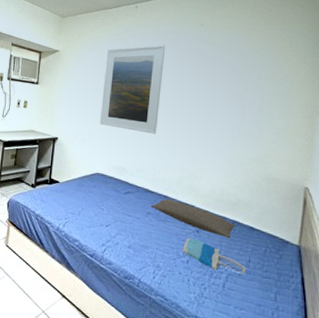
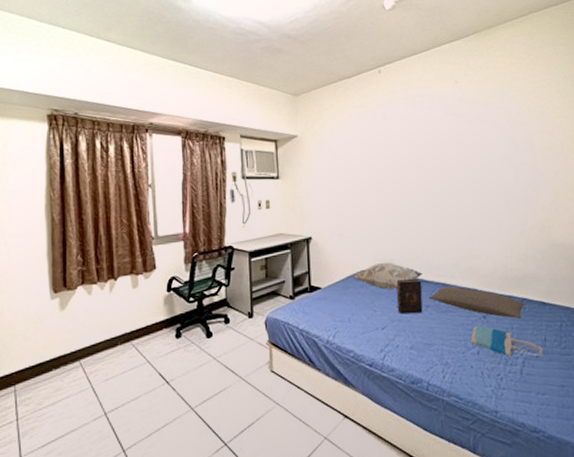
decorative pillow: none [88,168,148,194] -> present [353,262,422,290]
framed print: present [100,45,166,134] -> none [353,111,423,216]
bible: none [122,186,147,219] -> present [396,279,423,315]

